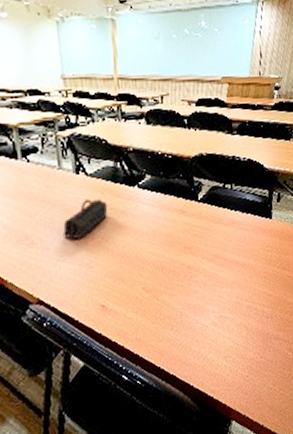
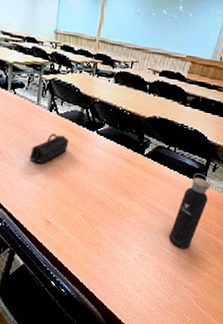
water bottle: none [245,207,280,297] -> present [169,173,212,249]

